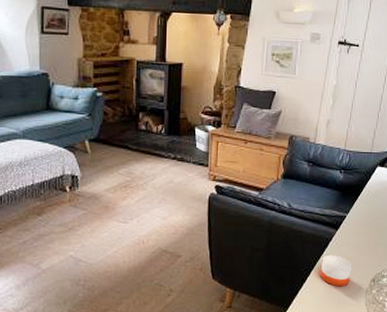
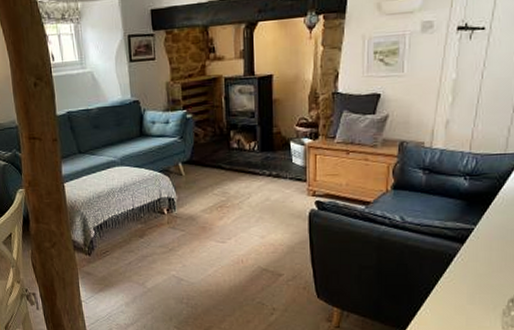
candle: present [320,255,352,287] -> none [443,272,484,308]

